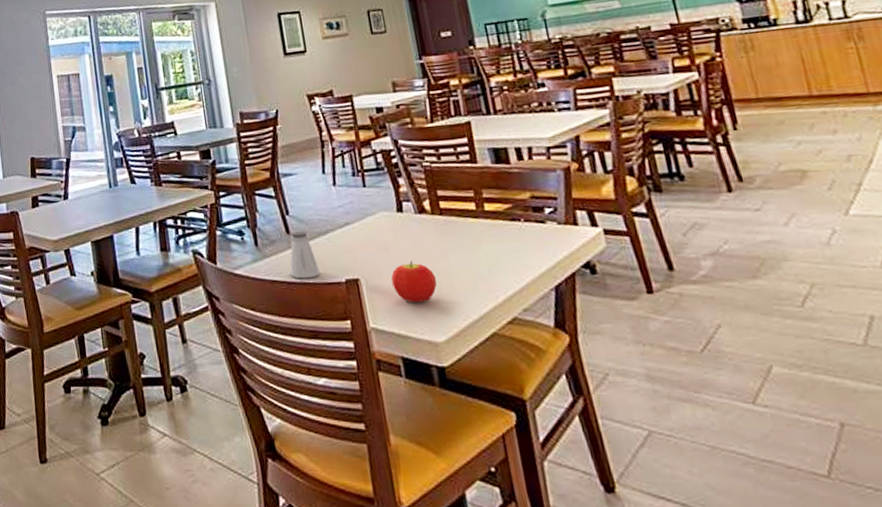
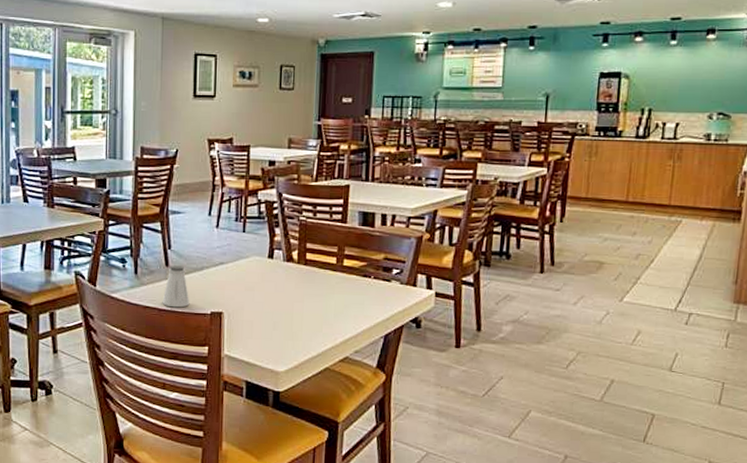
fruit: present [391,261,437,303] -> none [251,302,290,338]

